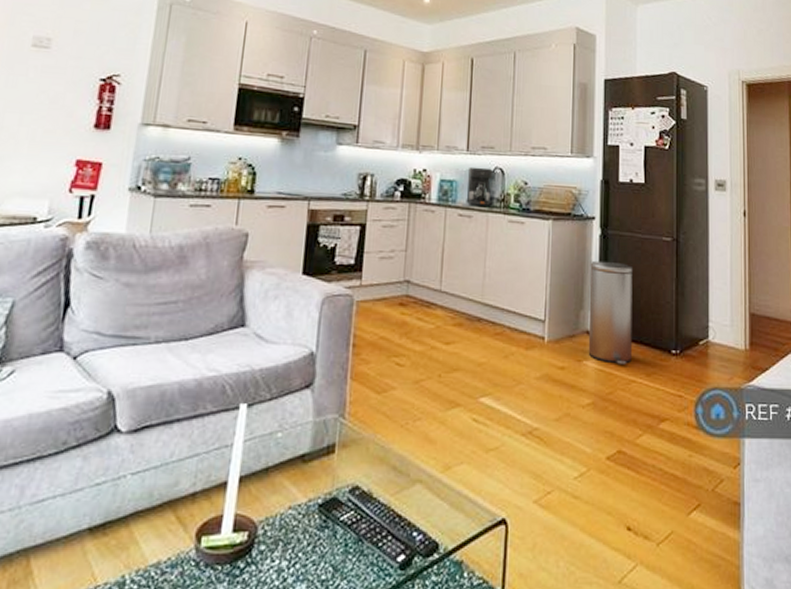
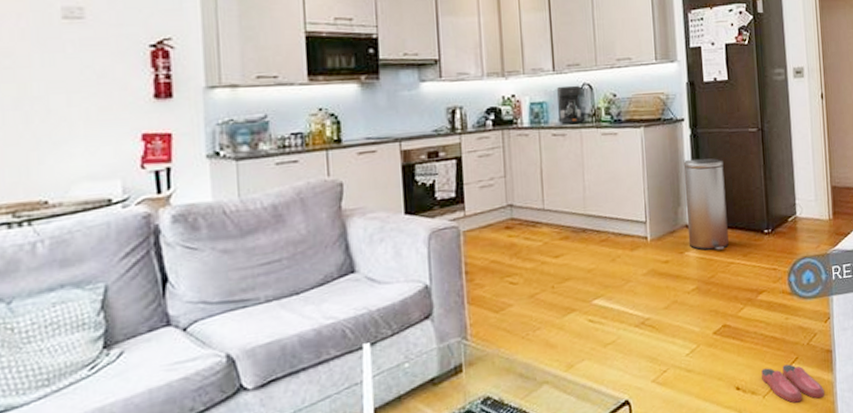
slippers: none [657,511,729,559] -> present [761,364,824,403]

